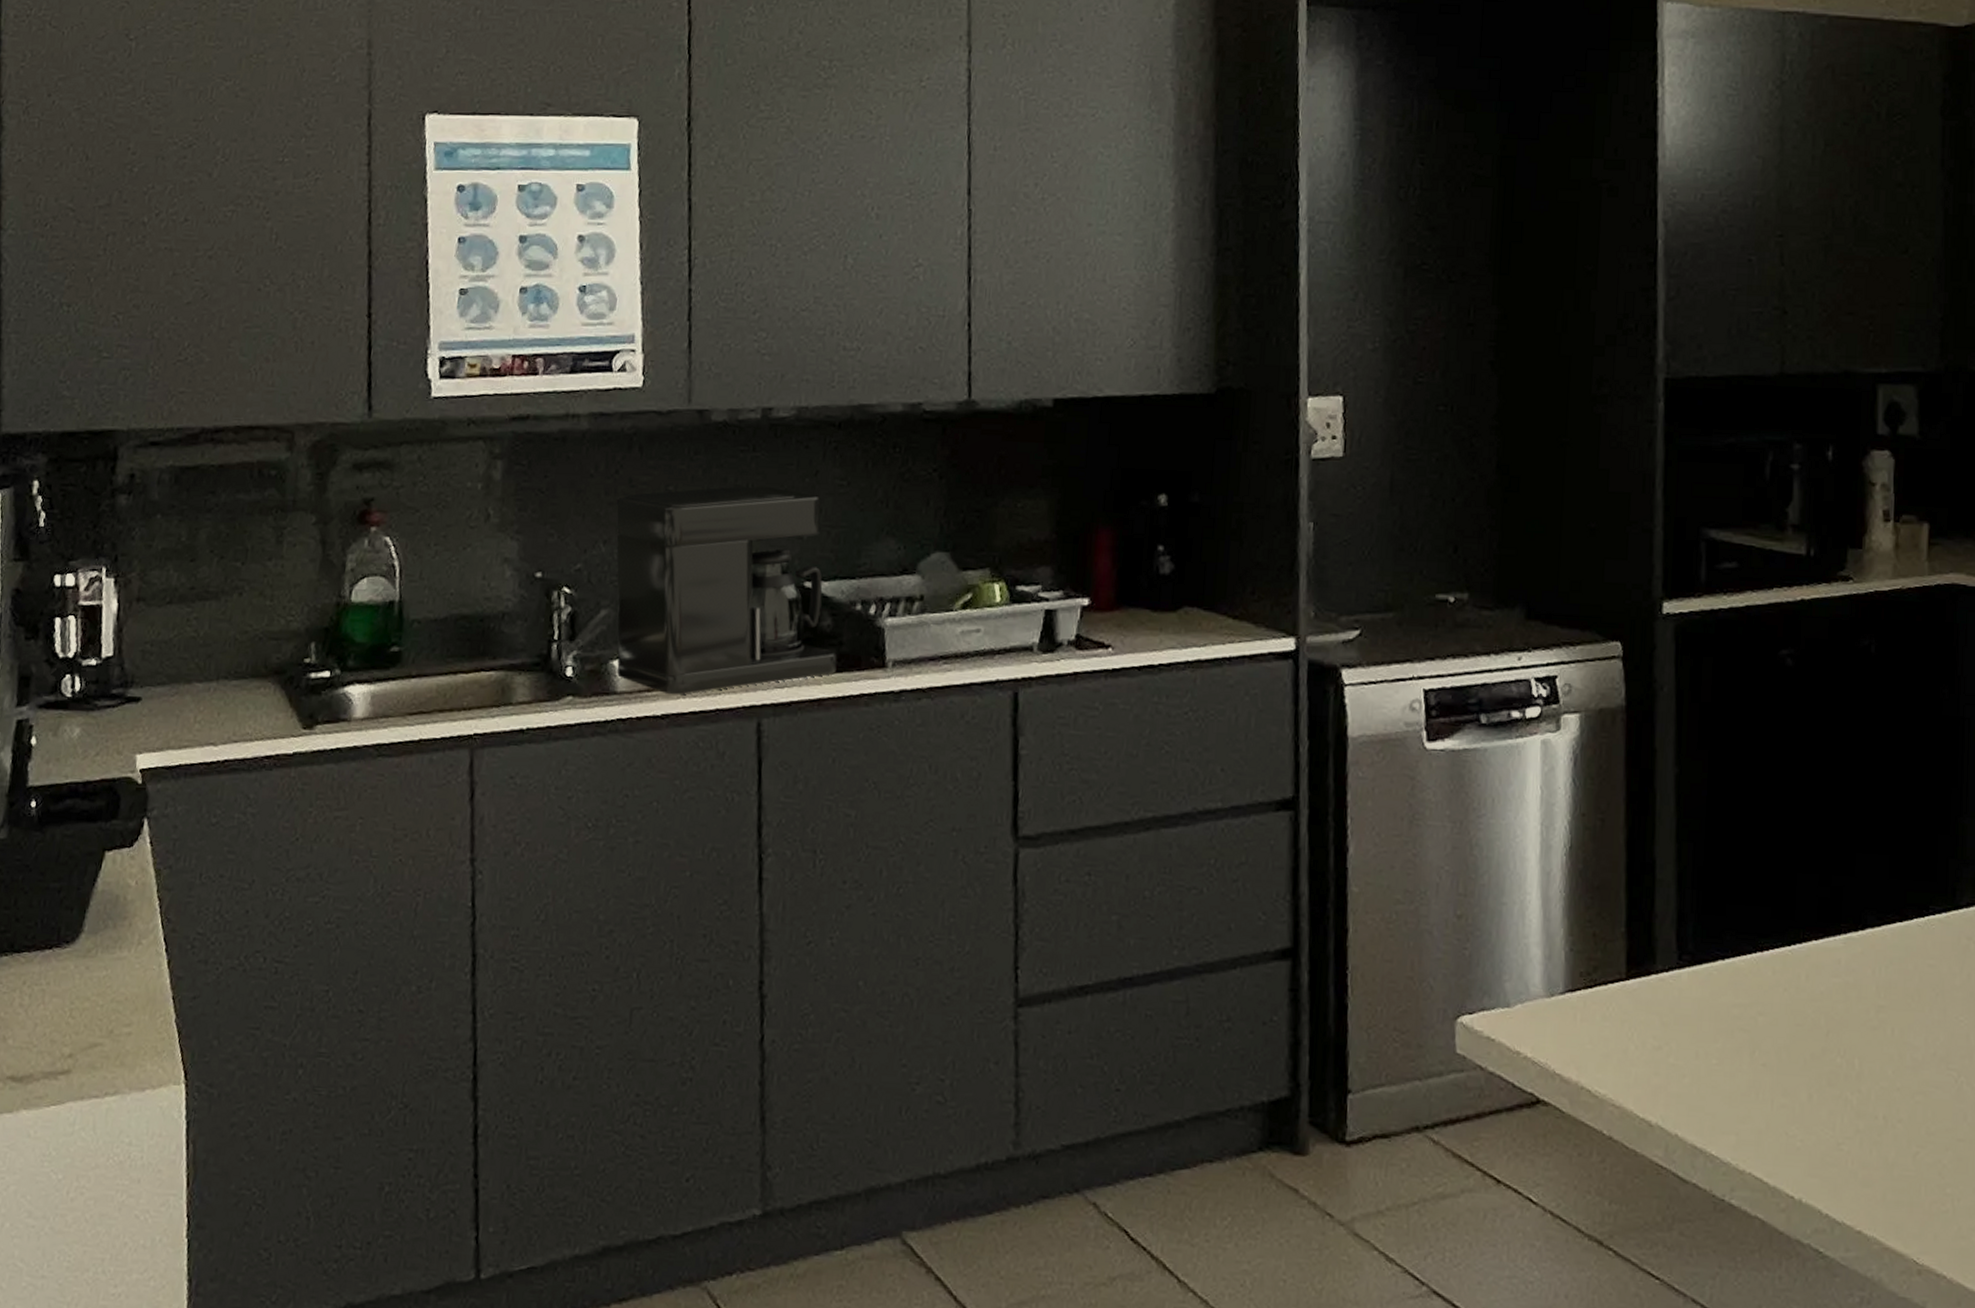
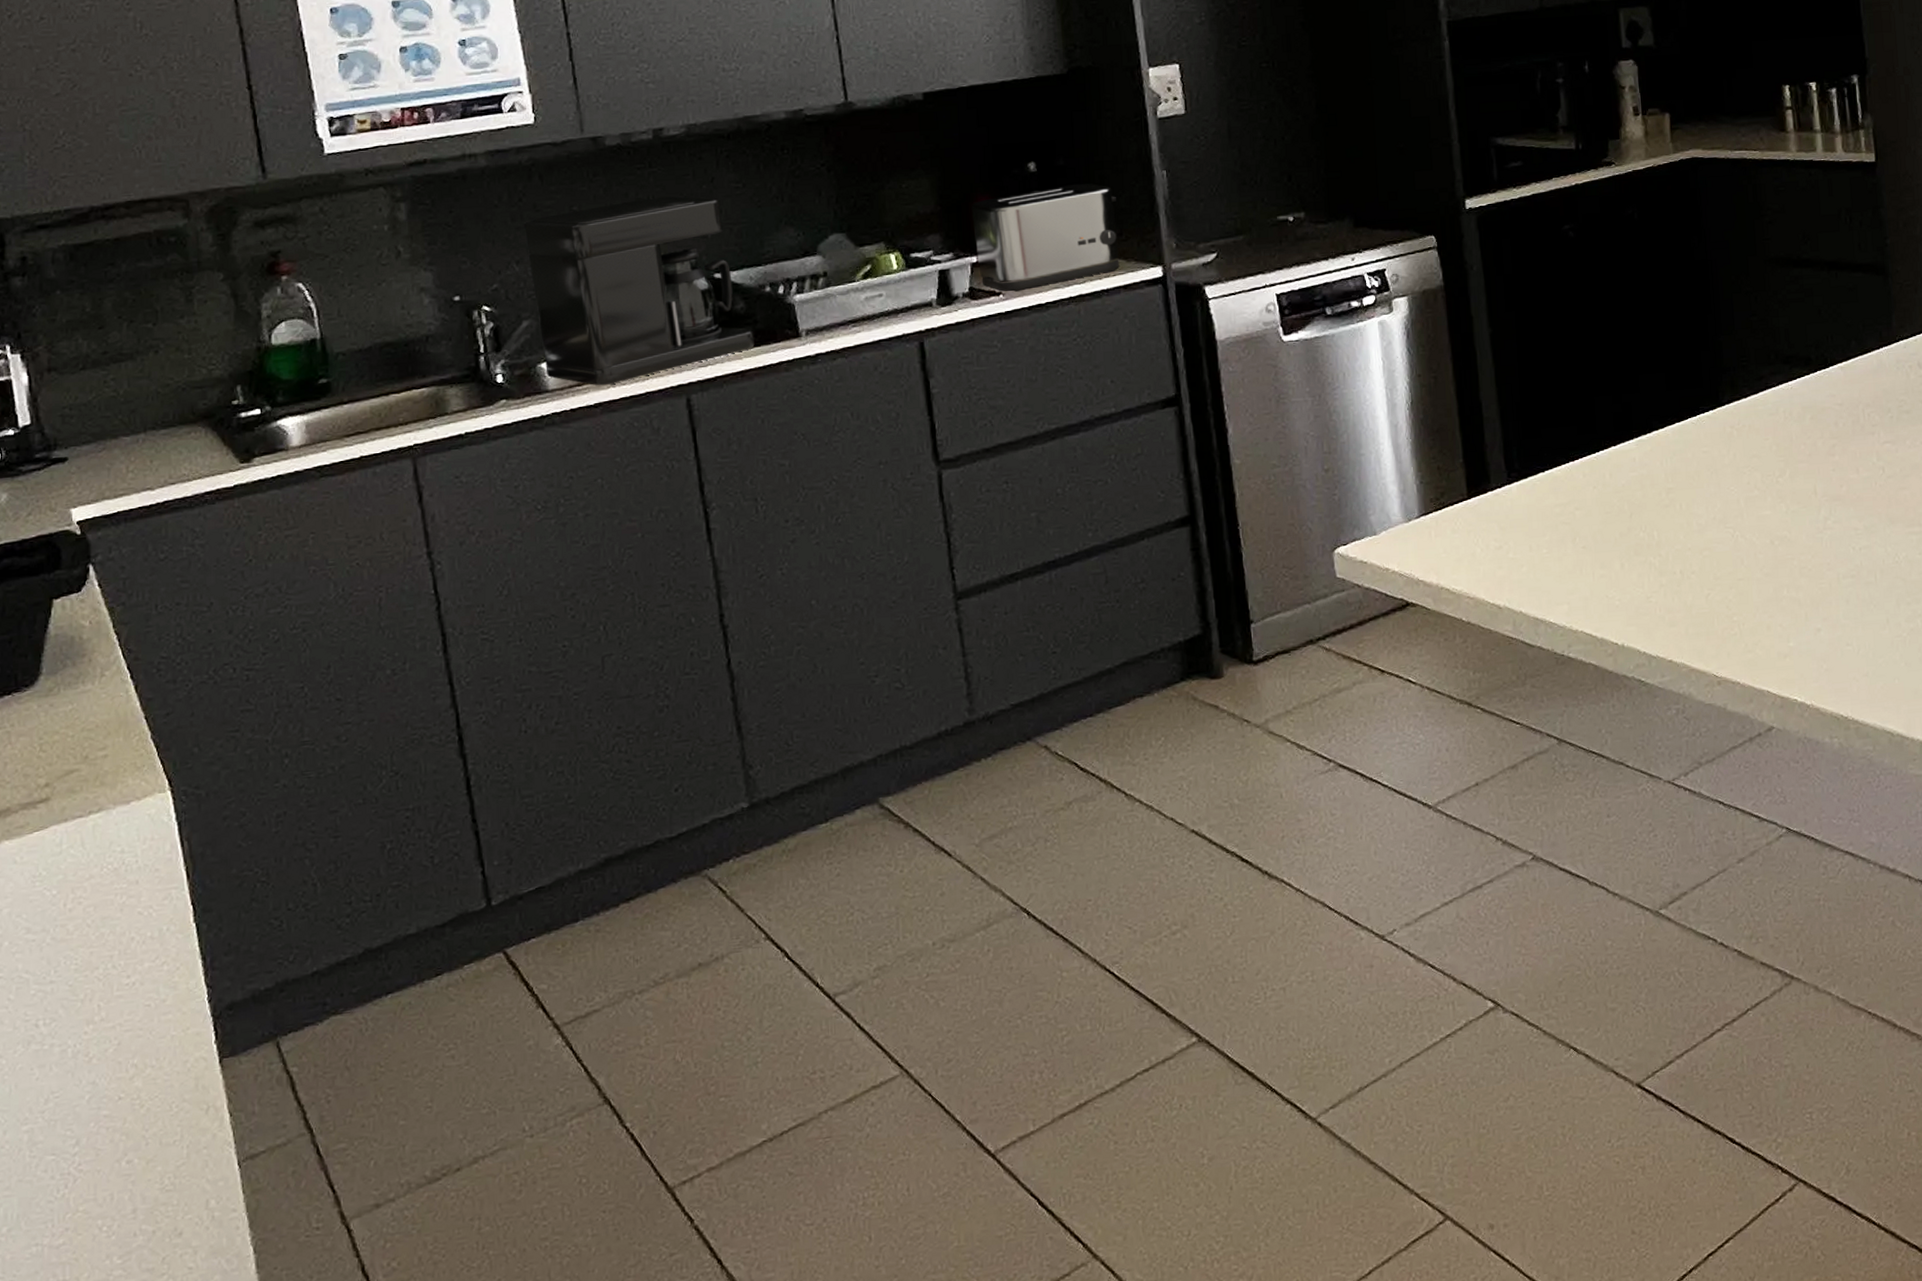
toaster: none [1089,525,1253,647] -> present [971,183,1120,292]

